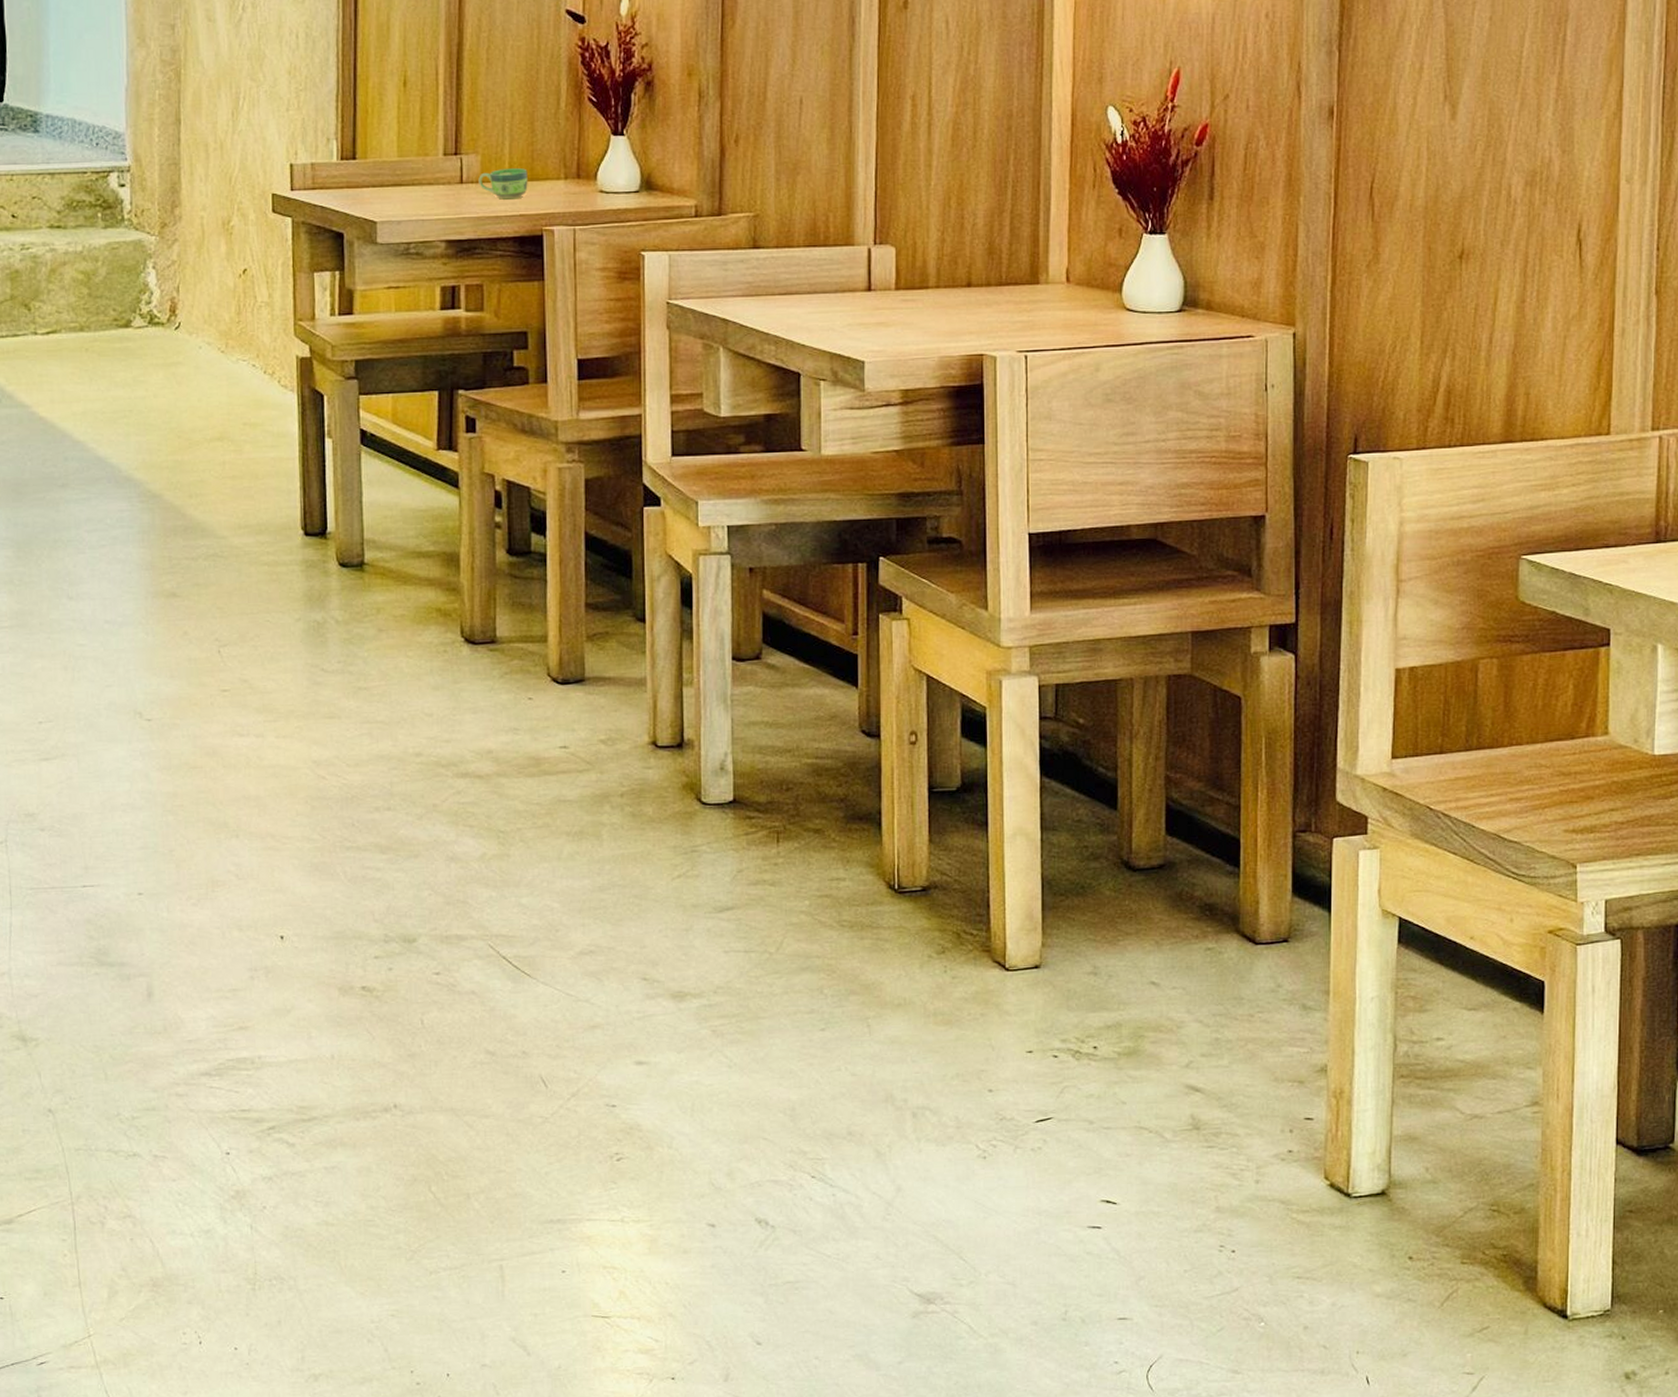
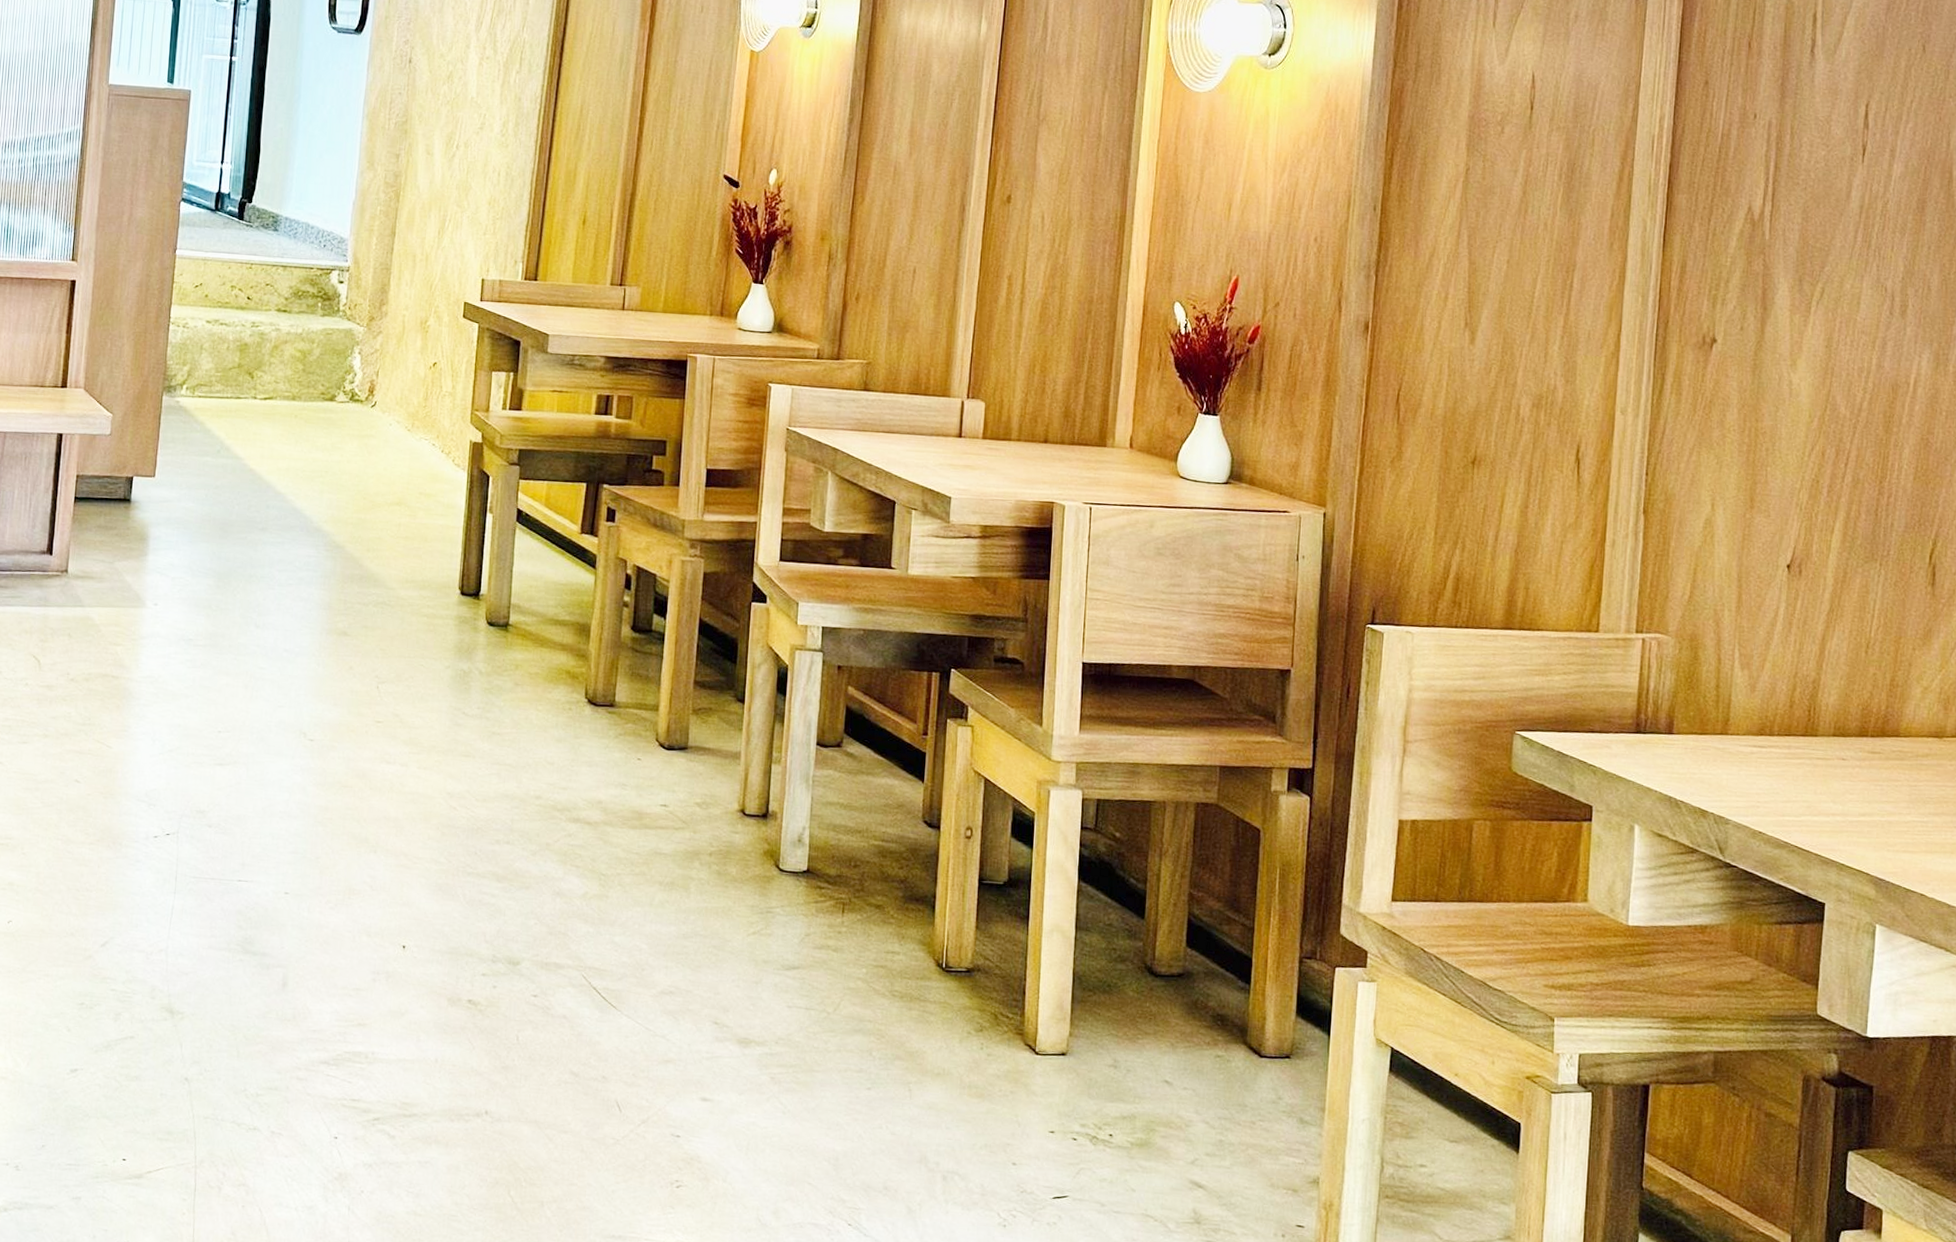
cup: present [478,168,528,200] -> none [637,301,679,328]

